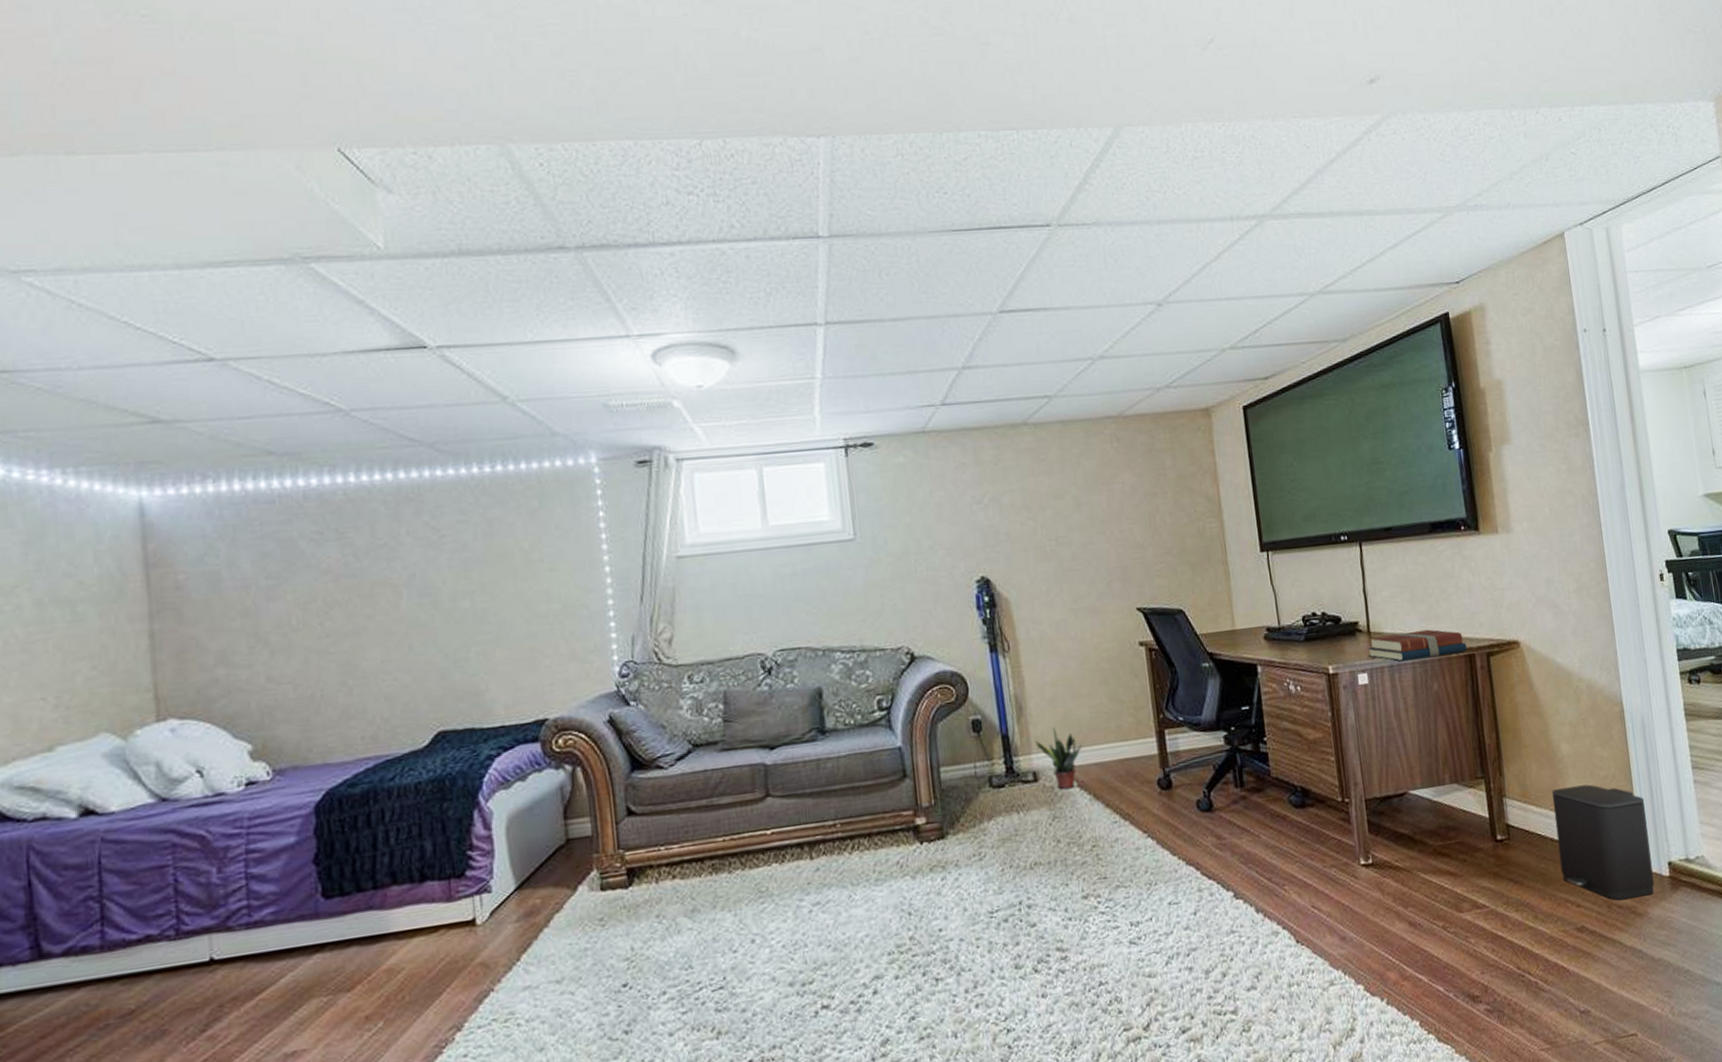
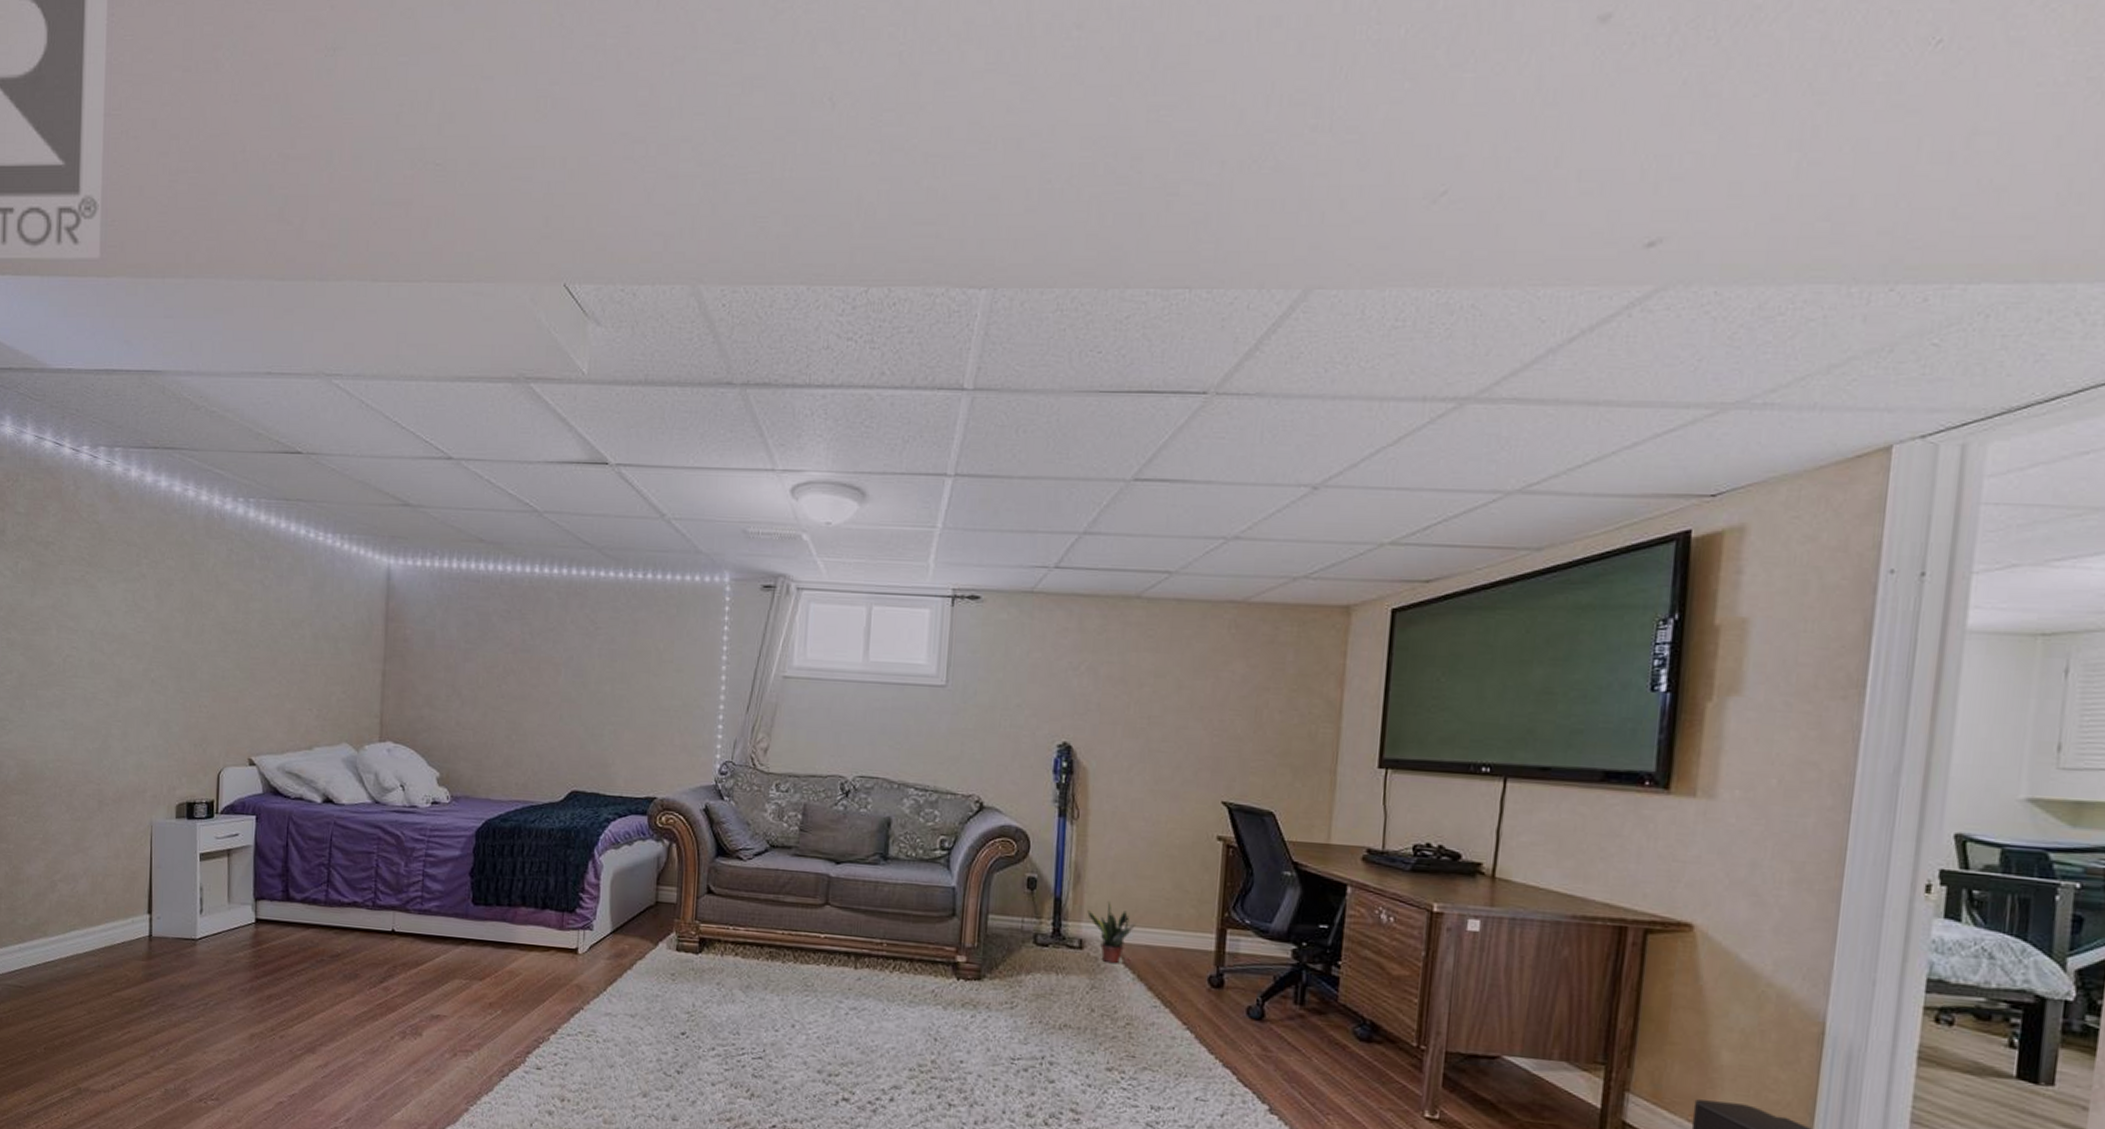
books: present [1368,629,1467,662] -> none [1487,883,1619,922]

